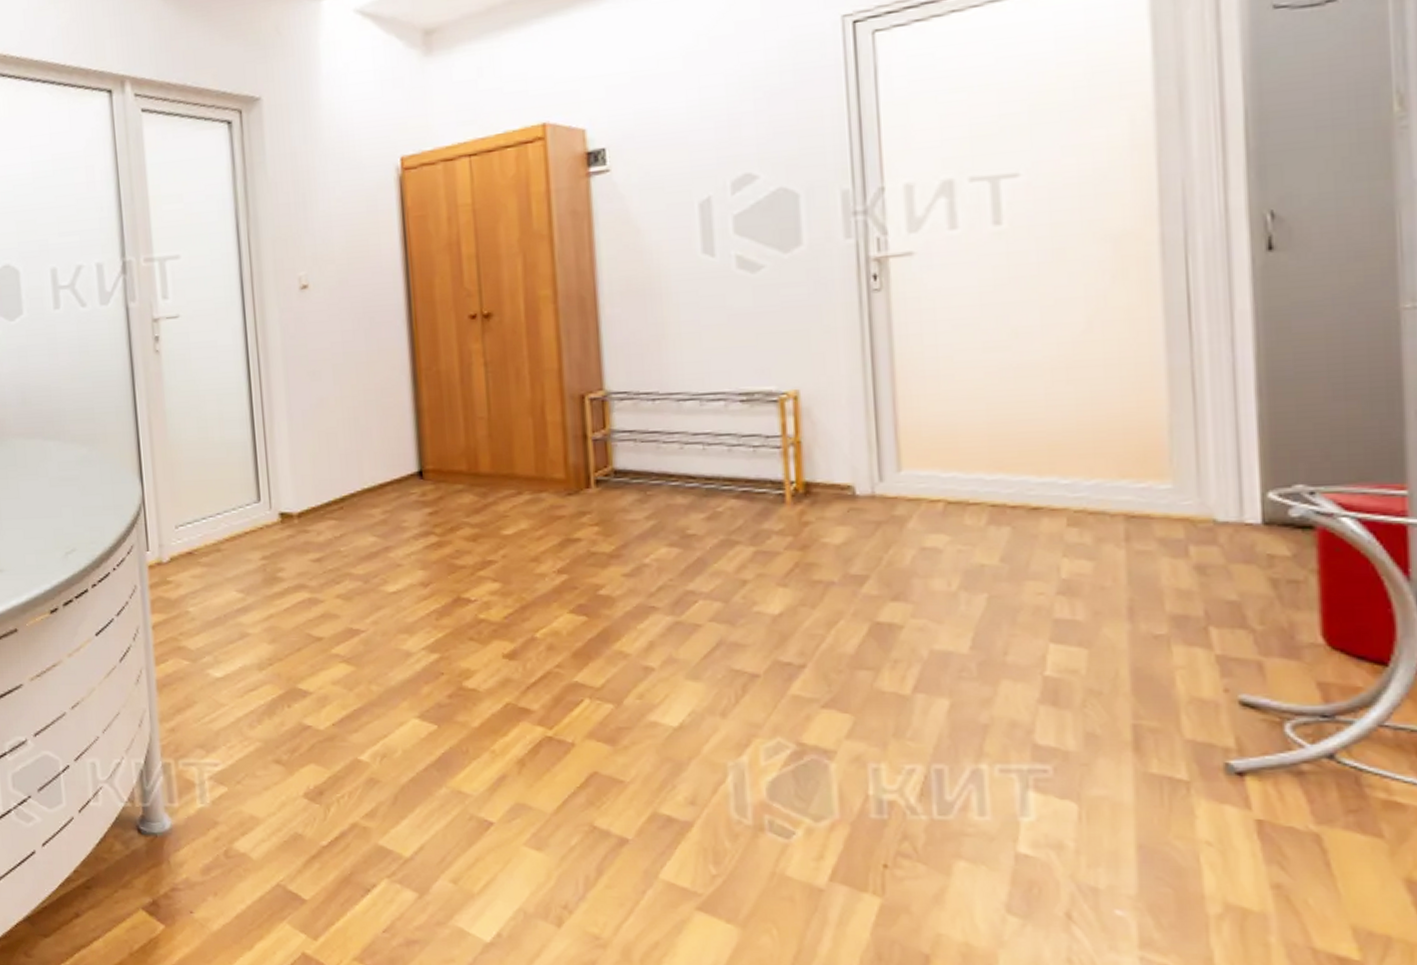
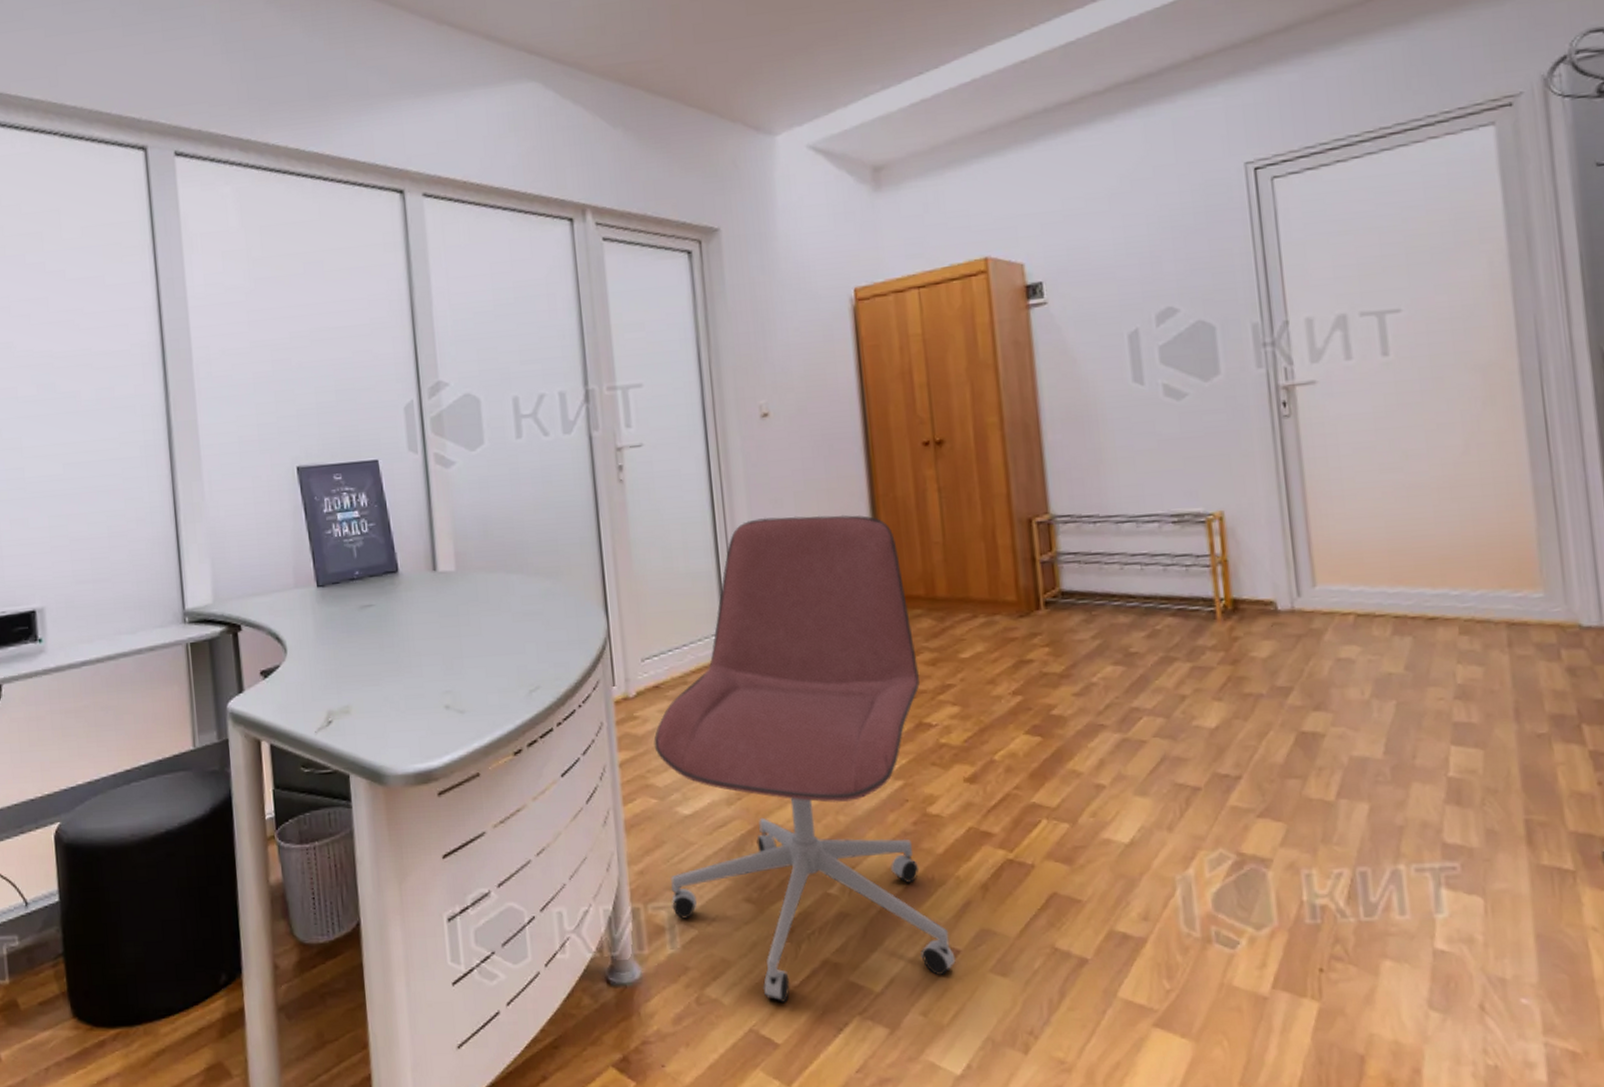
office chair: none [186,388,489,862] -> present [654,514,956,1004]

